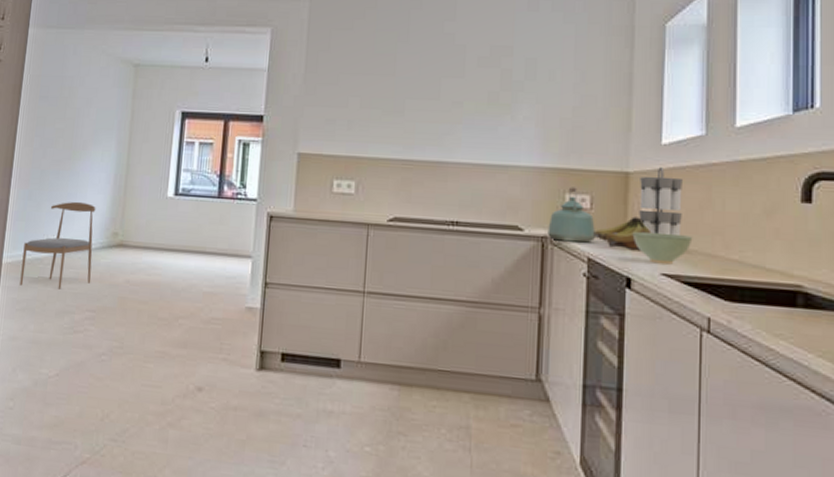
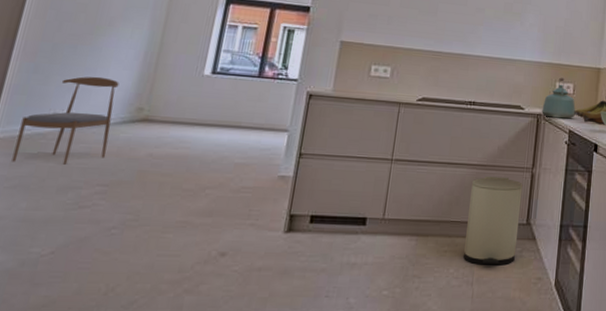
pedal bin: none [456,316,528,431] -> present [463,176,523,265]

